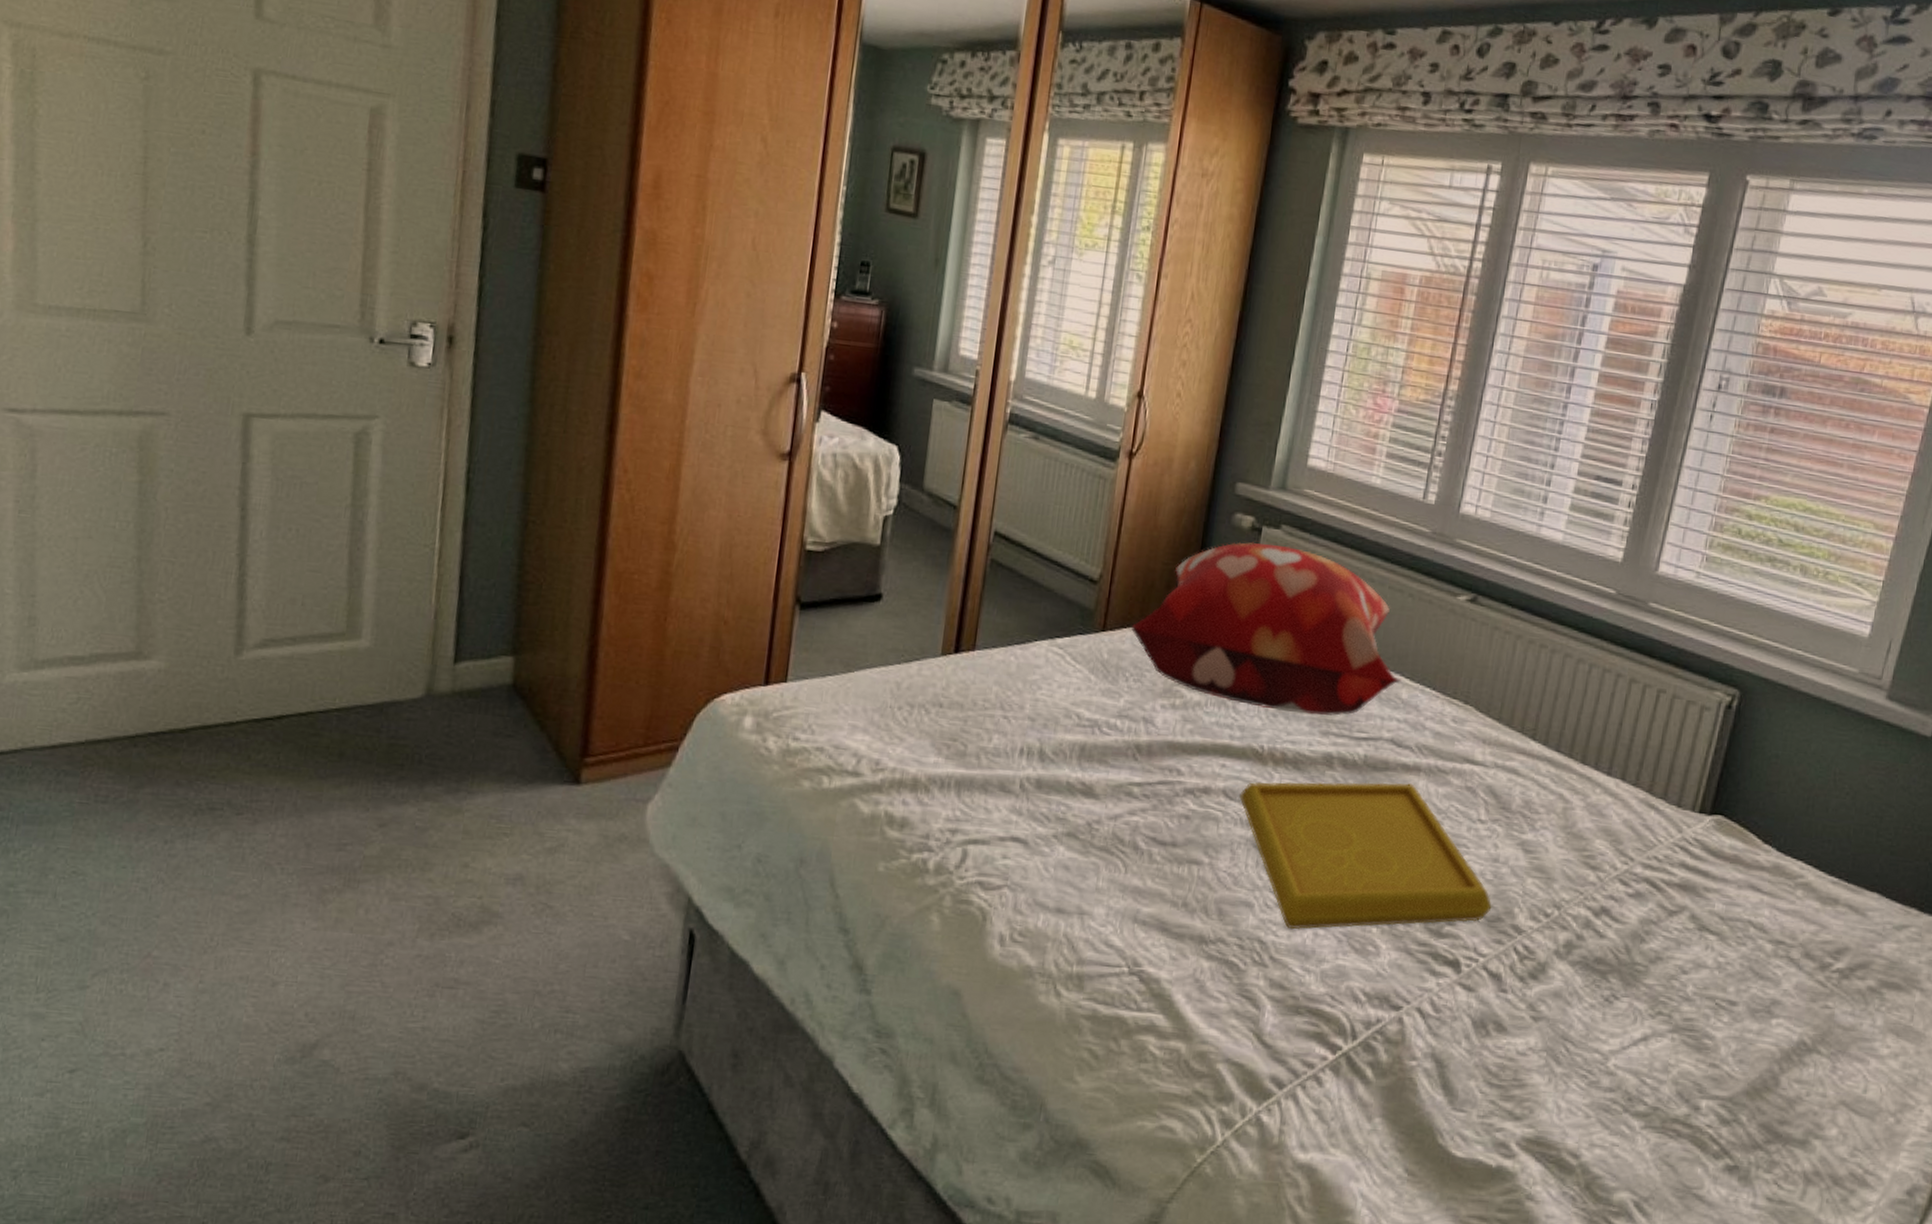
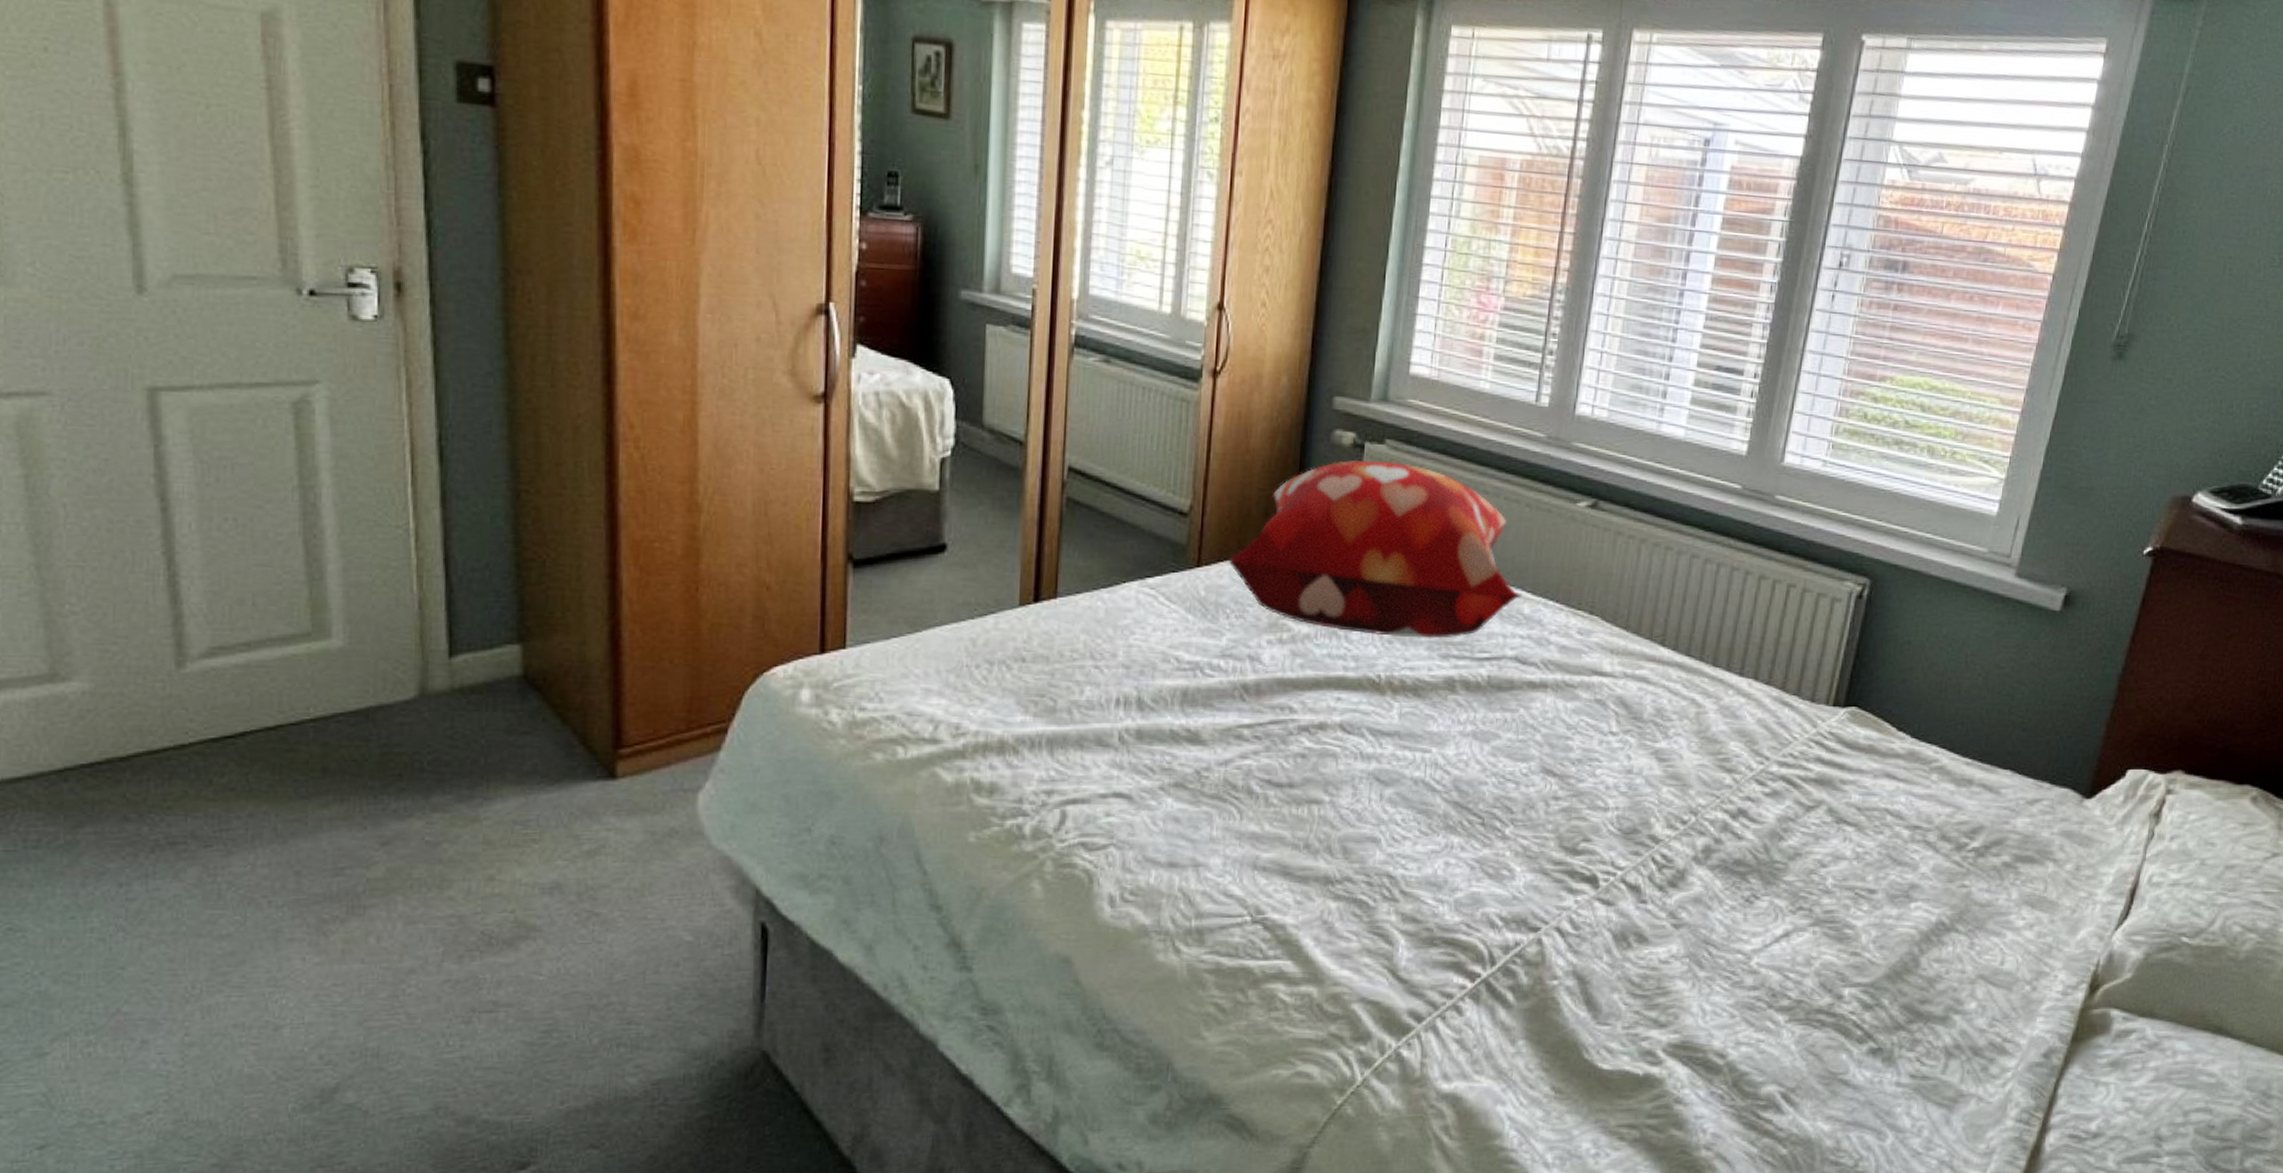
serving tray: present [1239,781,1492,930] -> none [1358,701,1628,861]

